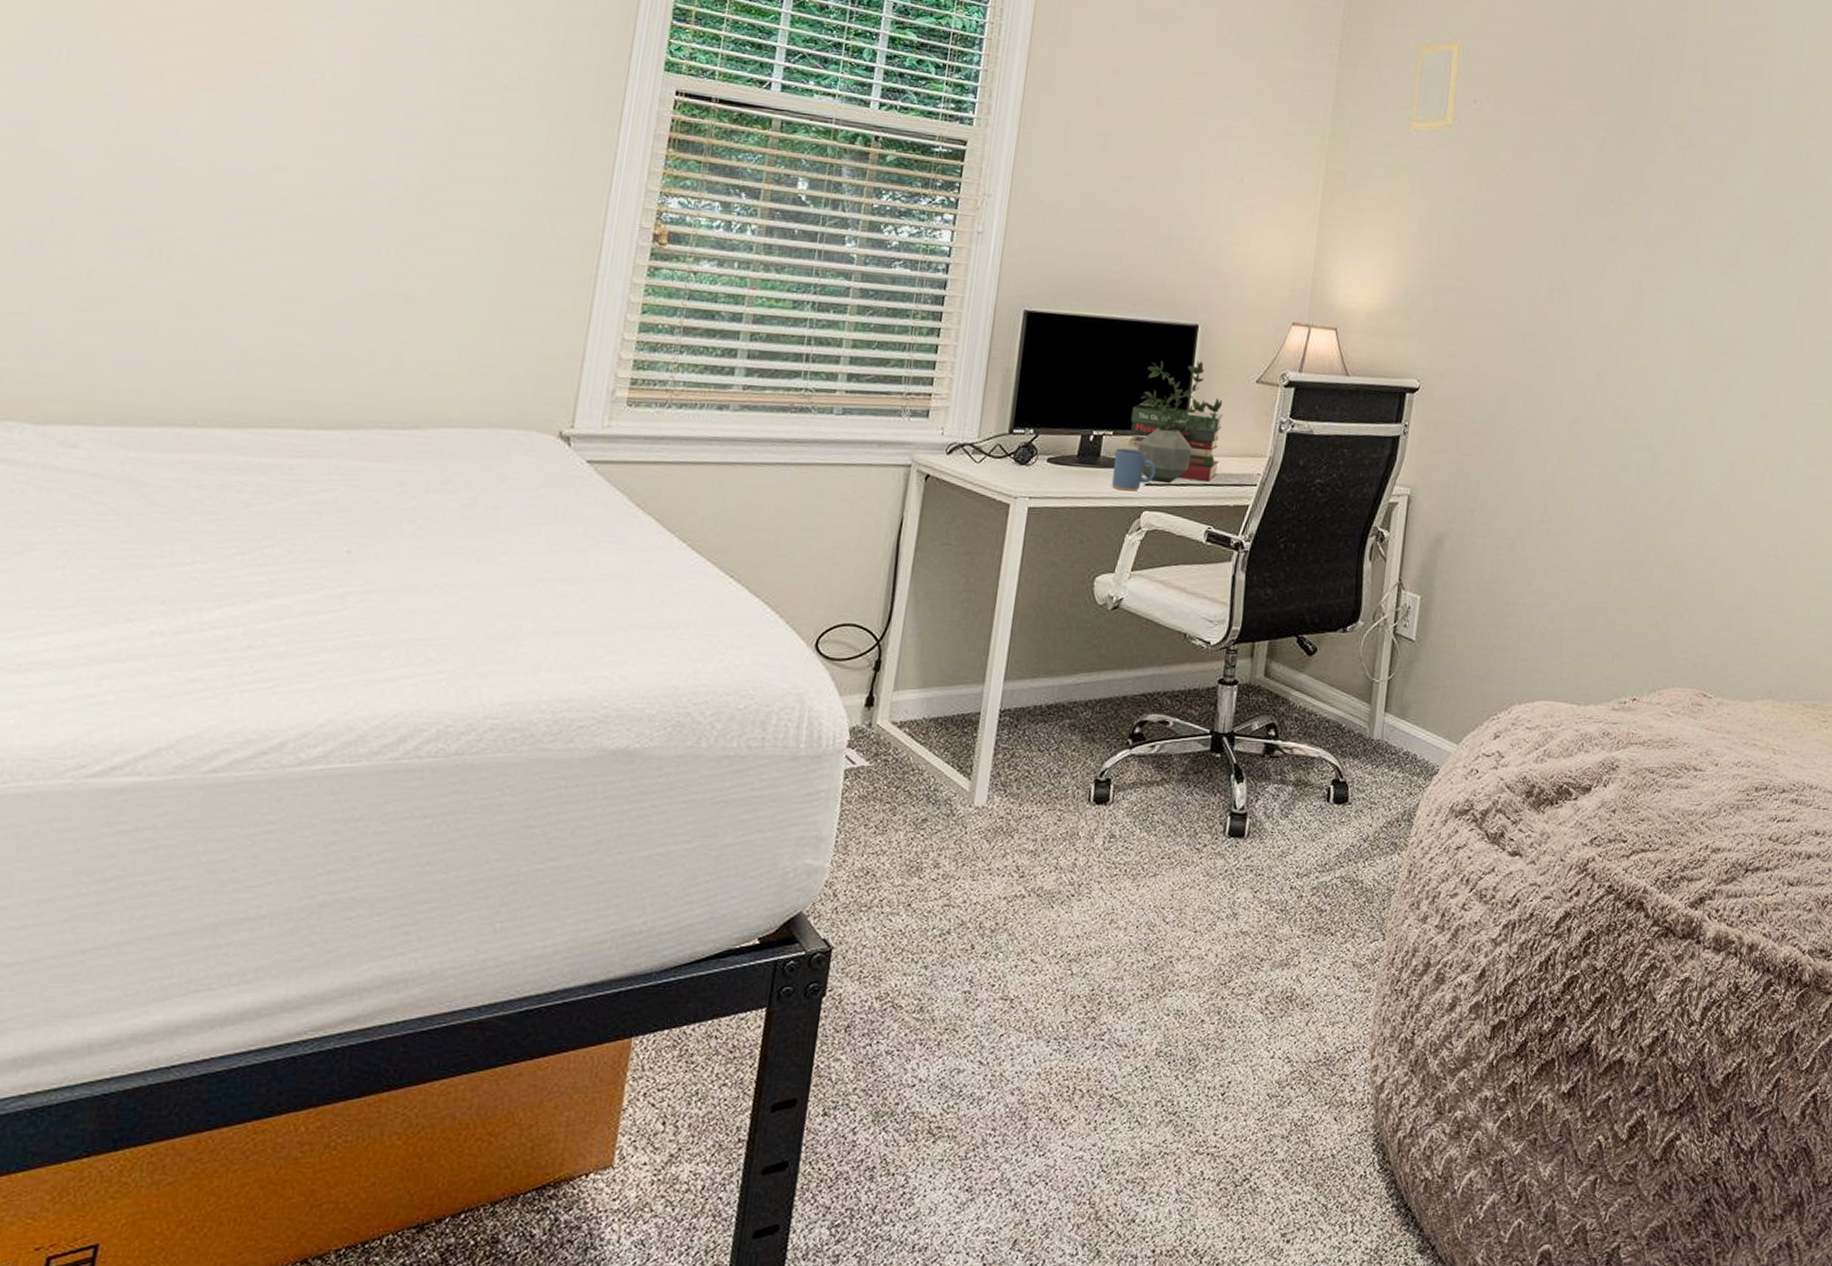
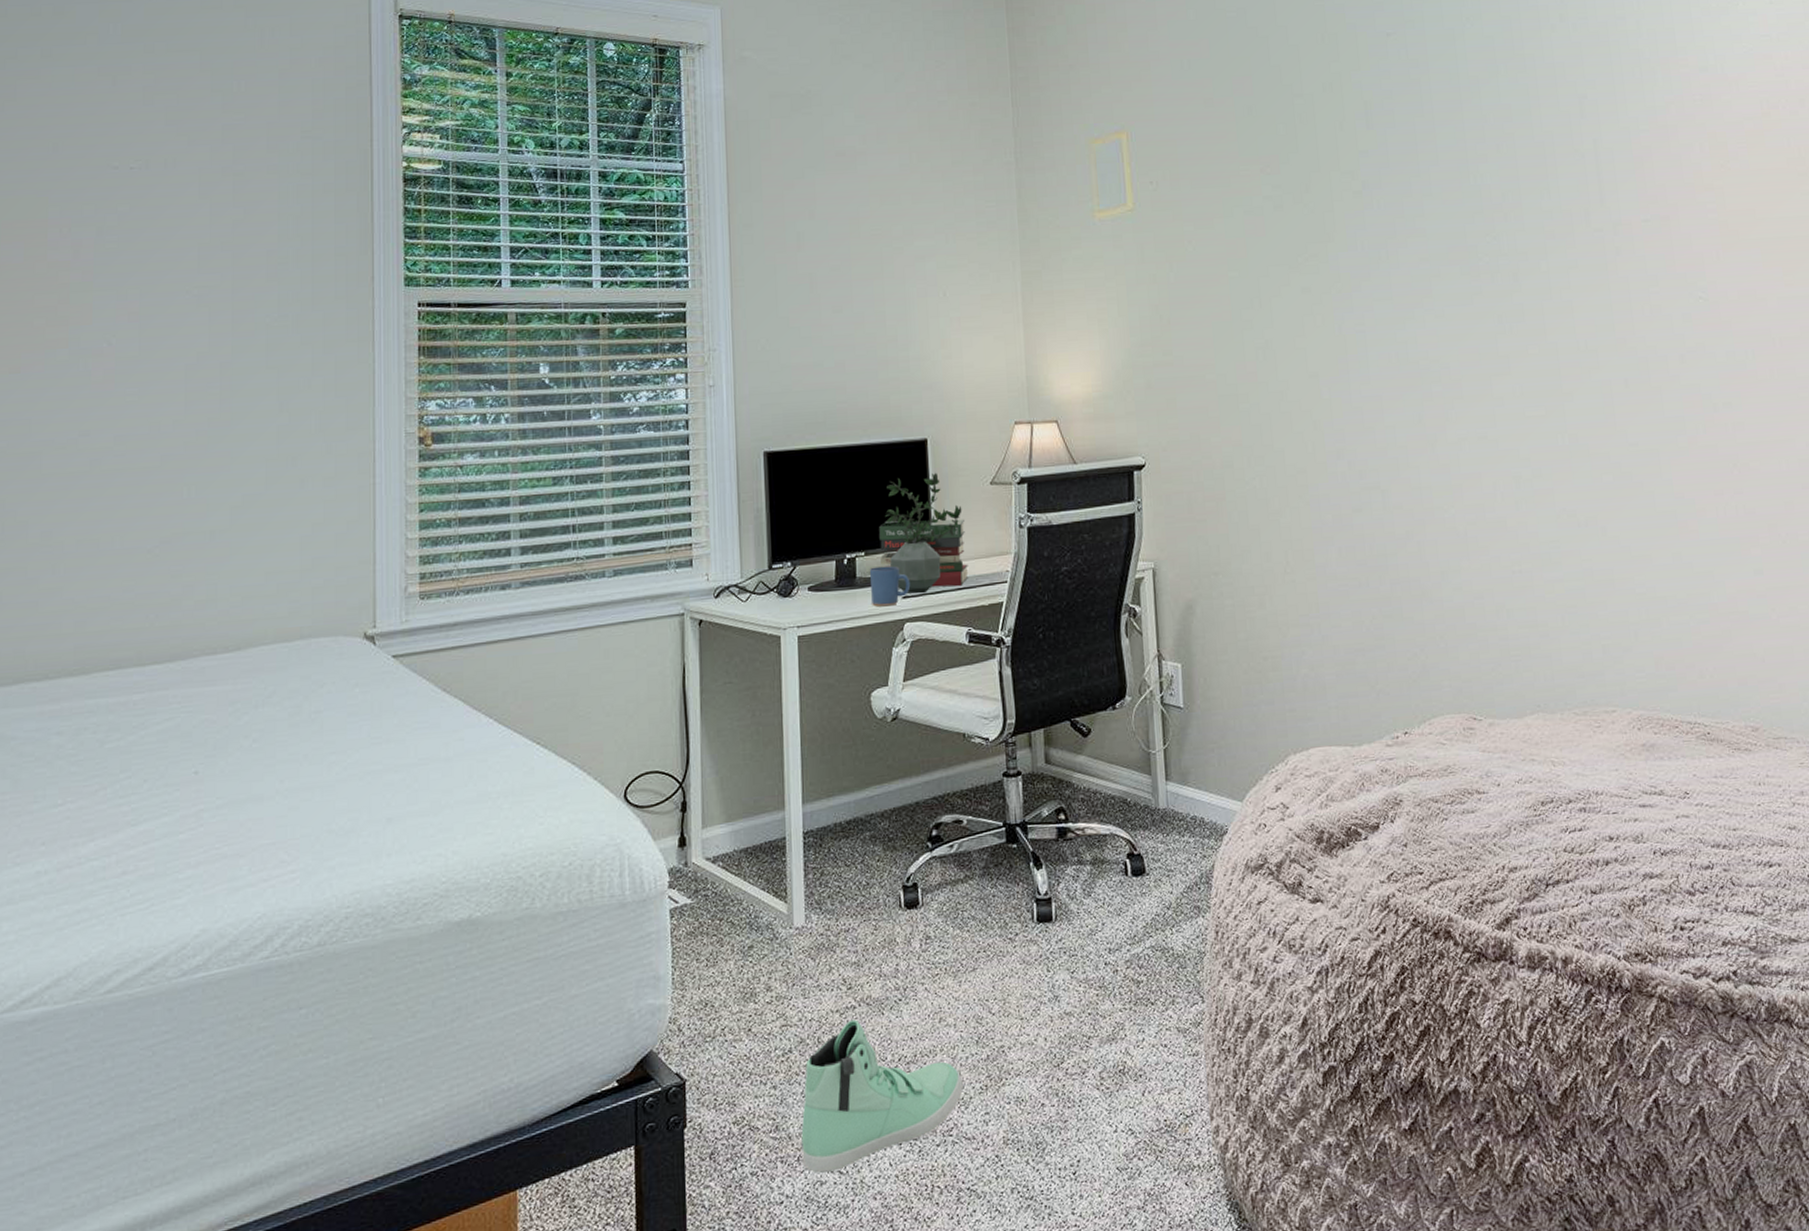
sneaker: none [942,909,1124,1061] -> present [801,1019,963,1173]

